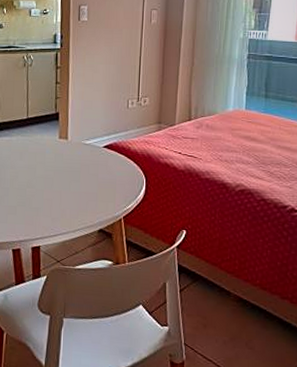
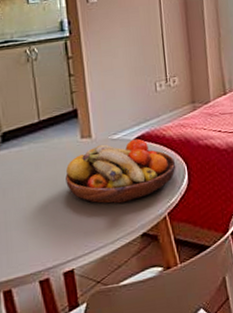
fruit bowl: none [43,146,136,200] -> present [65,138,176,204]

